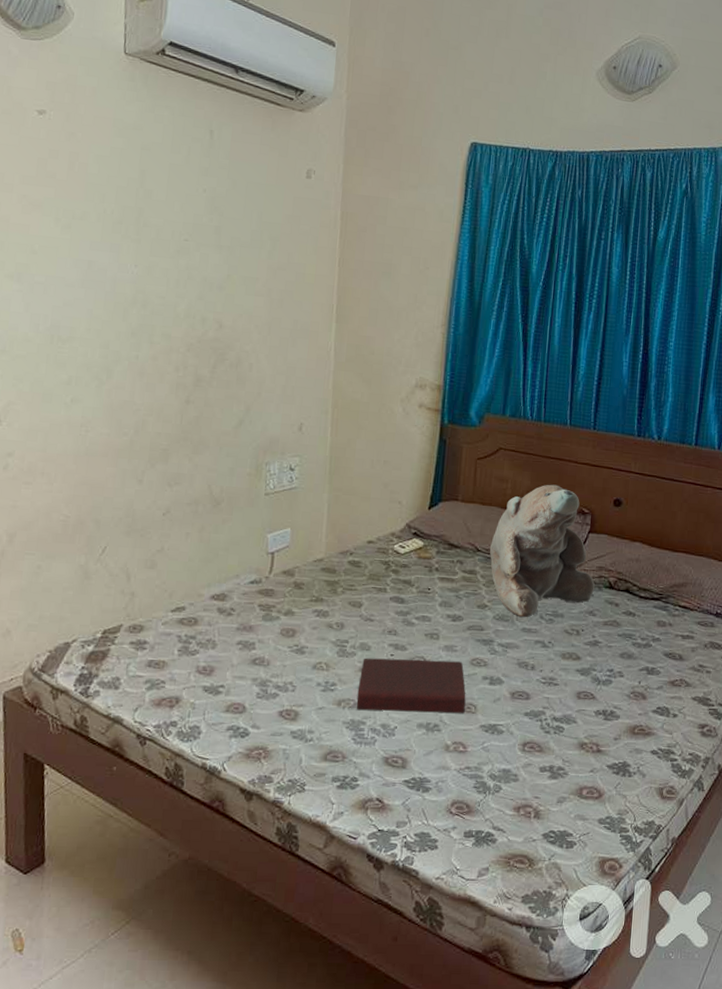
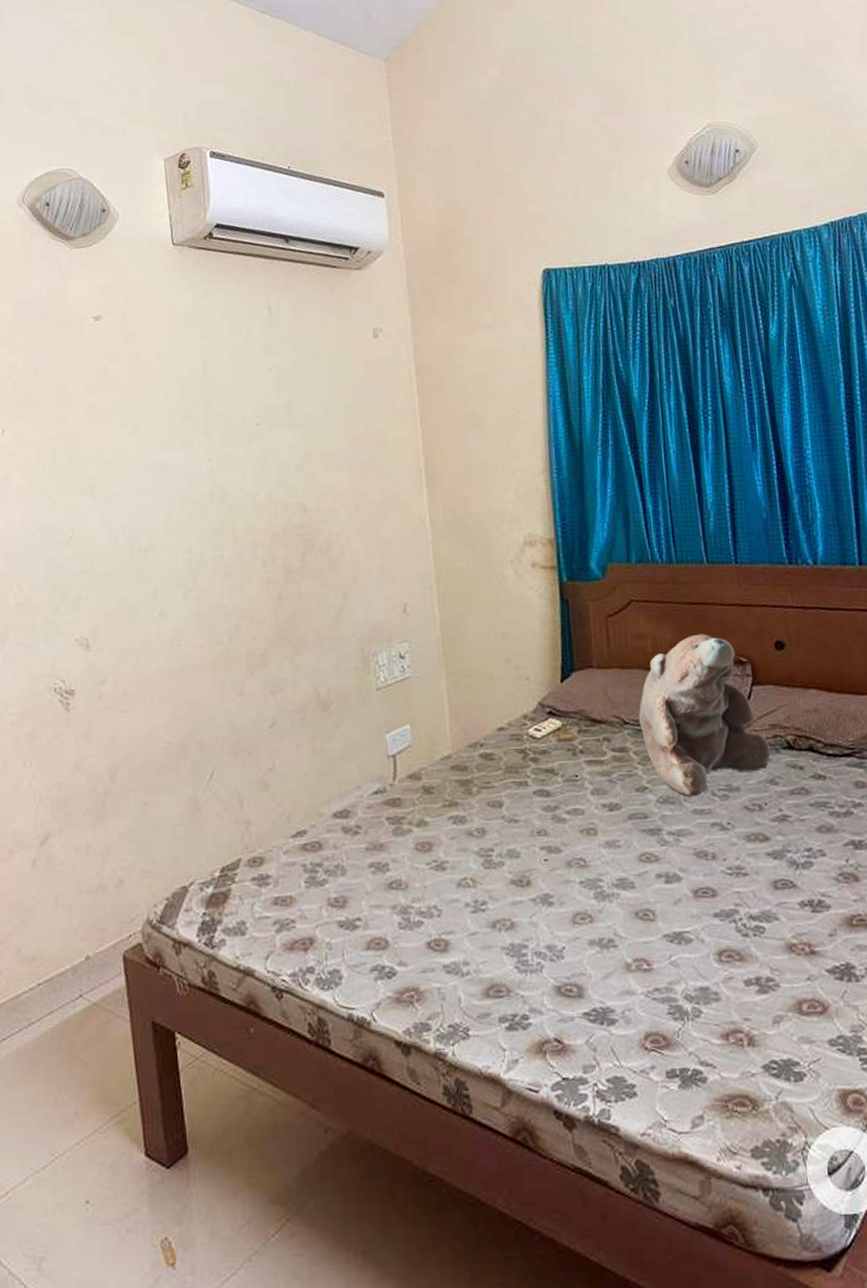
book: present [356,658,466,713] -> none [512,859,642,930]

